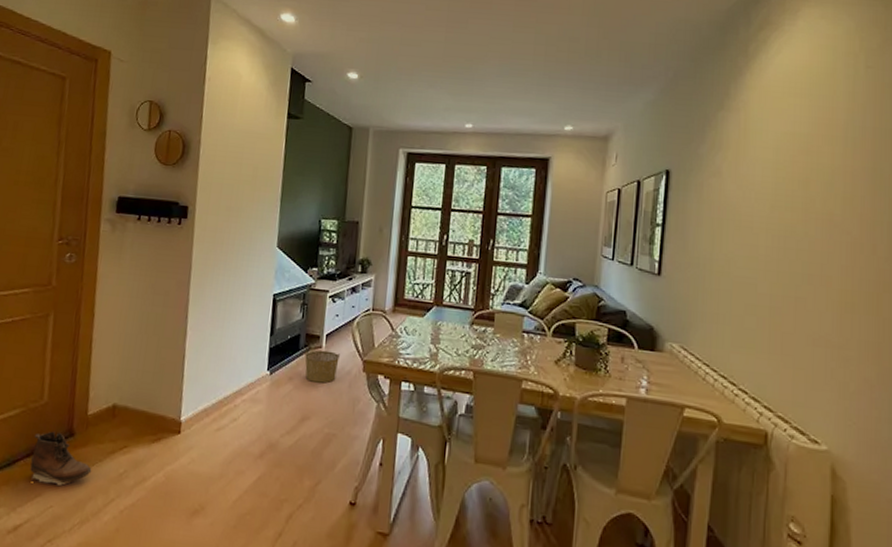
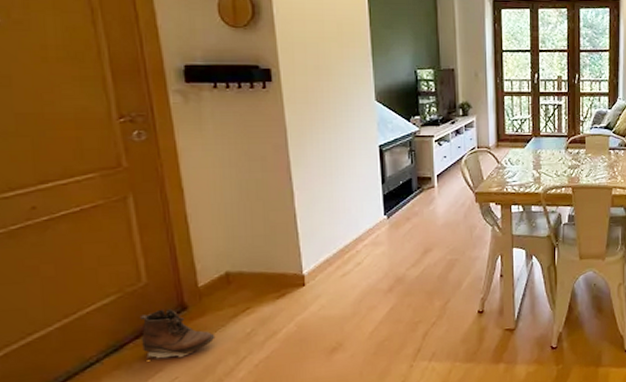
basket: present [305,350,340,384] -> none [419,189,452,219]

